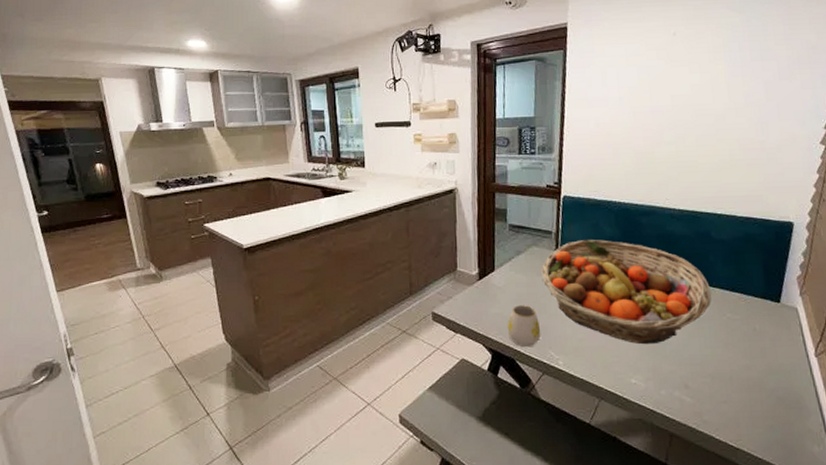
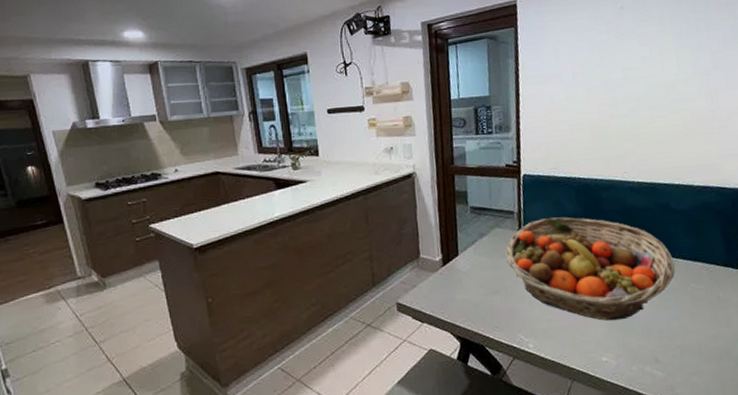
mug: present [507,305,541,348] -> none [474,288,509,333]

